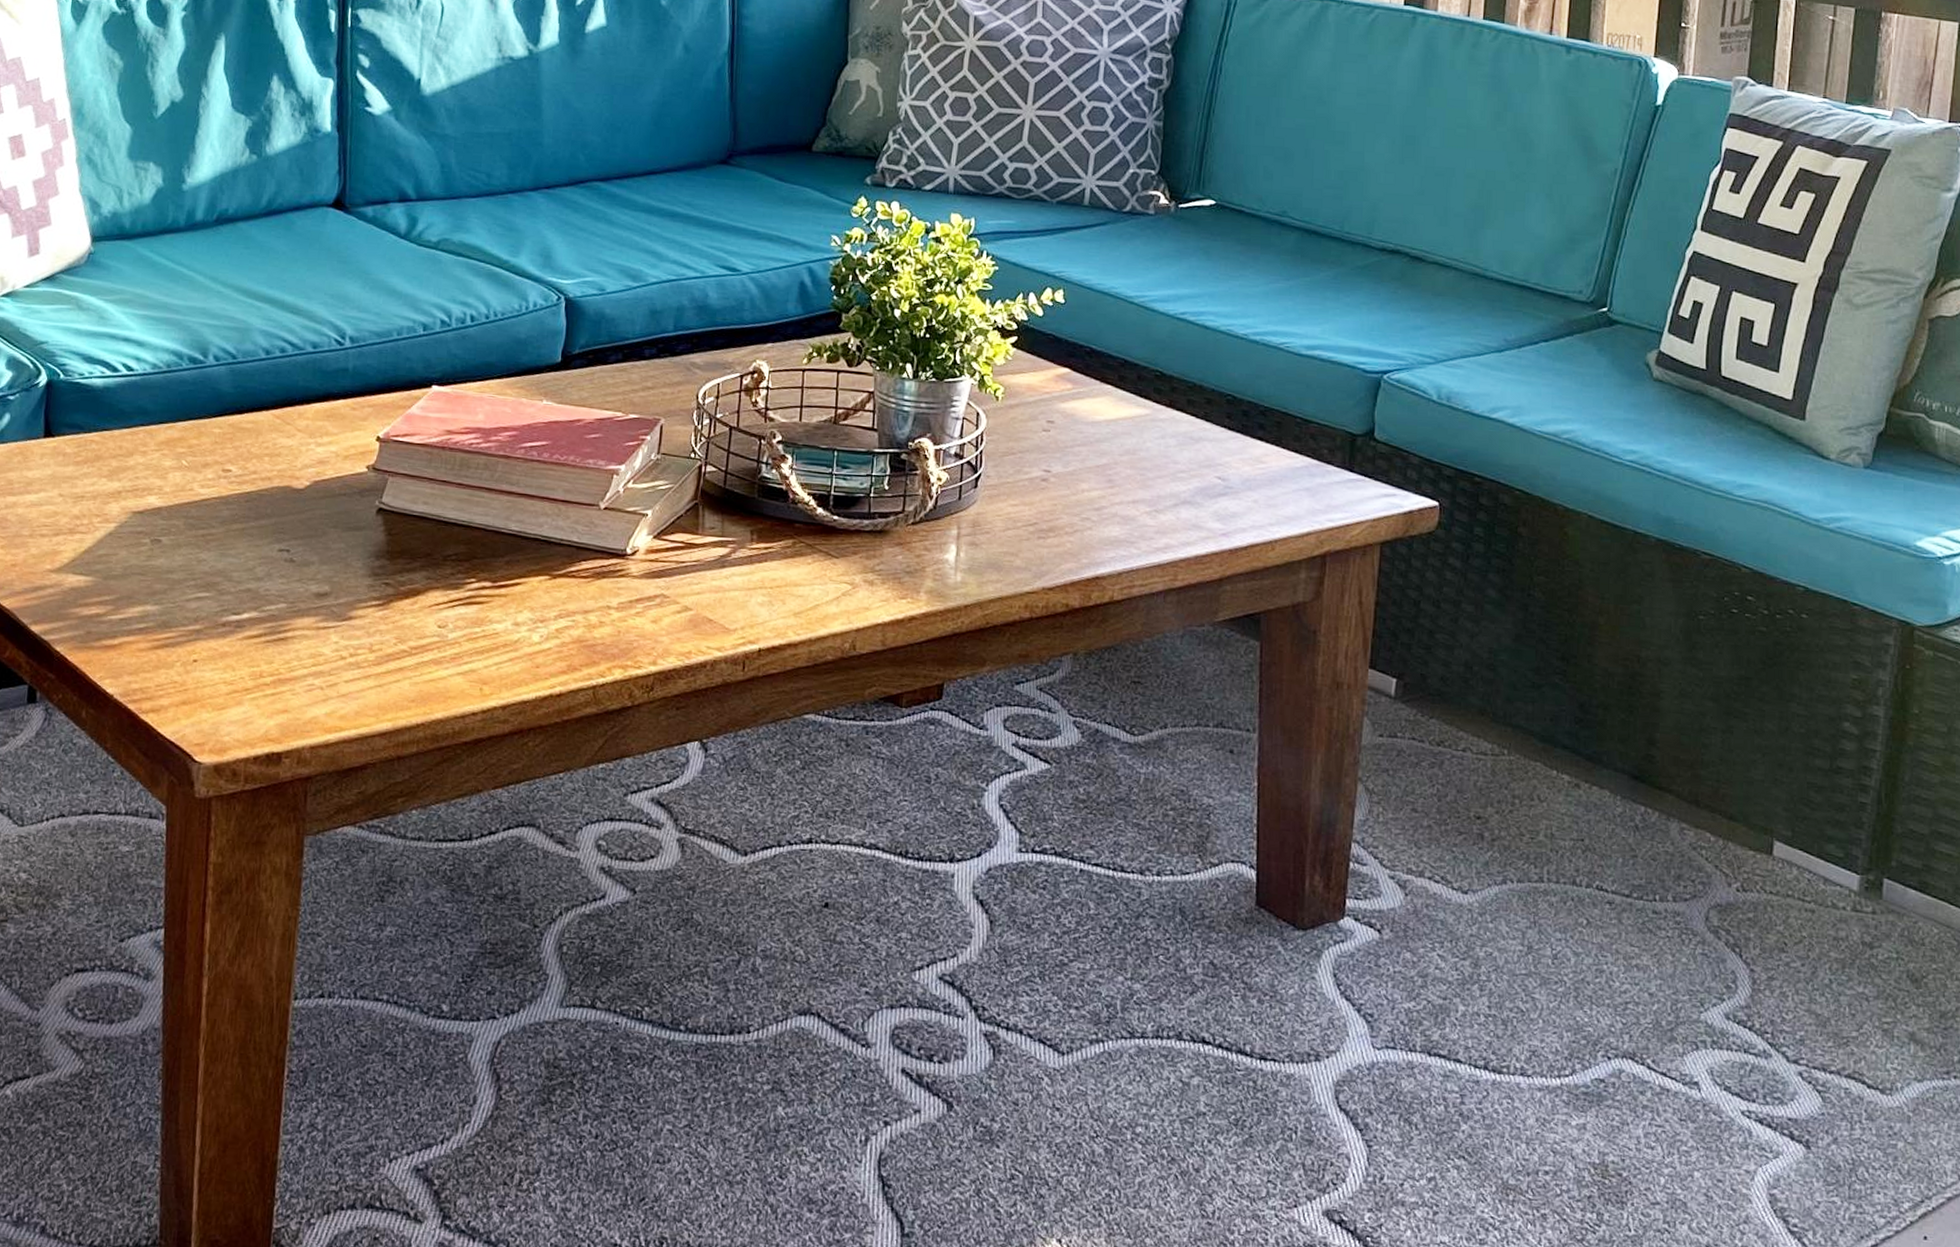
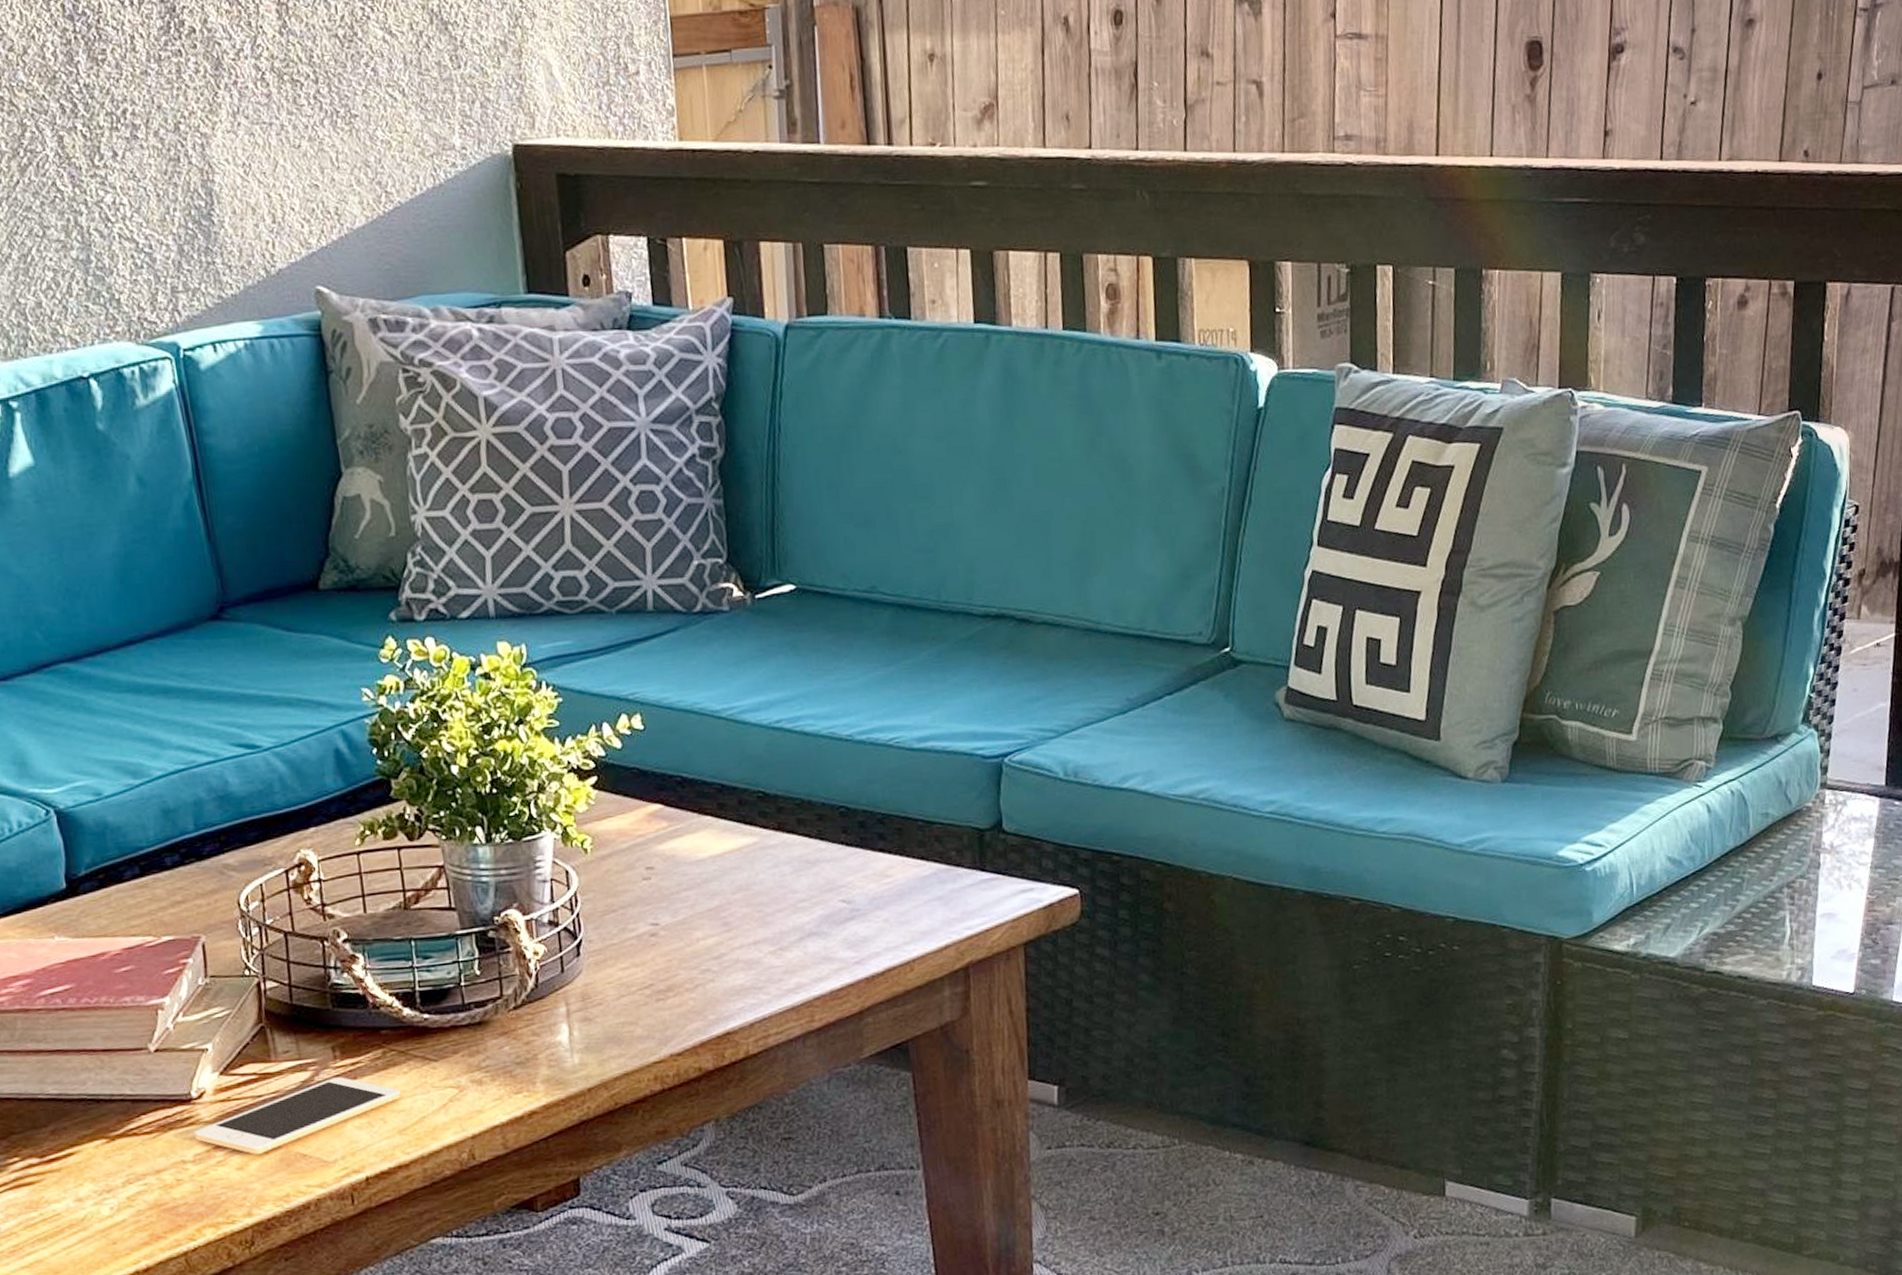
cell phone: none [621,557,802,612] -> present [193,1077,401,1154]

